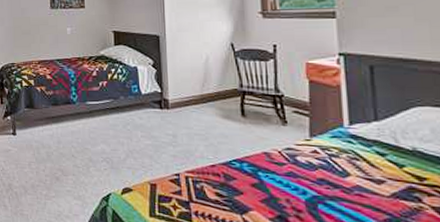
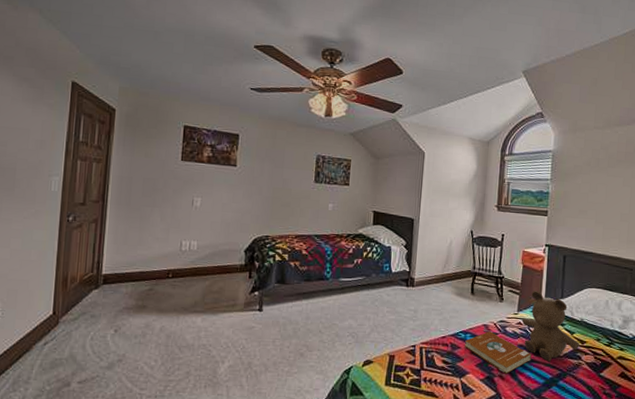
book: none [242,160,341,214] -> present [465,331,532,374]
teddy bear: none [319,111,416,203] -> present [522,291,579,362]

